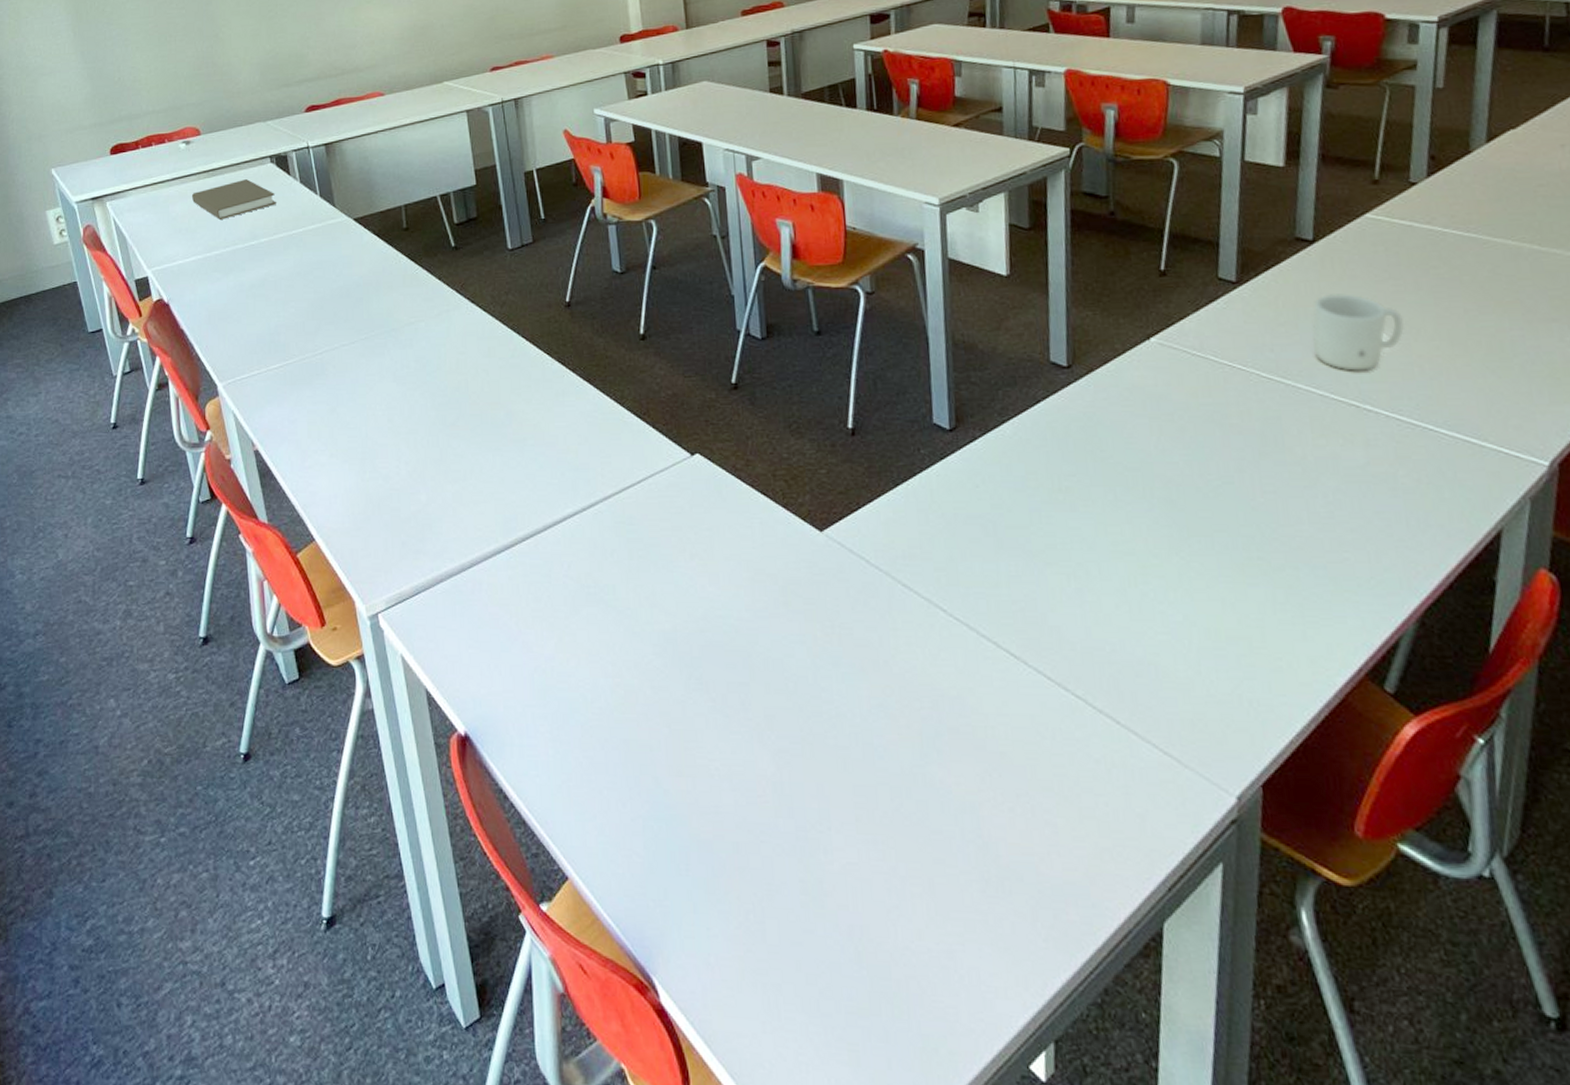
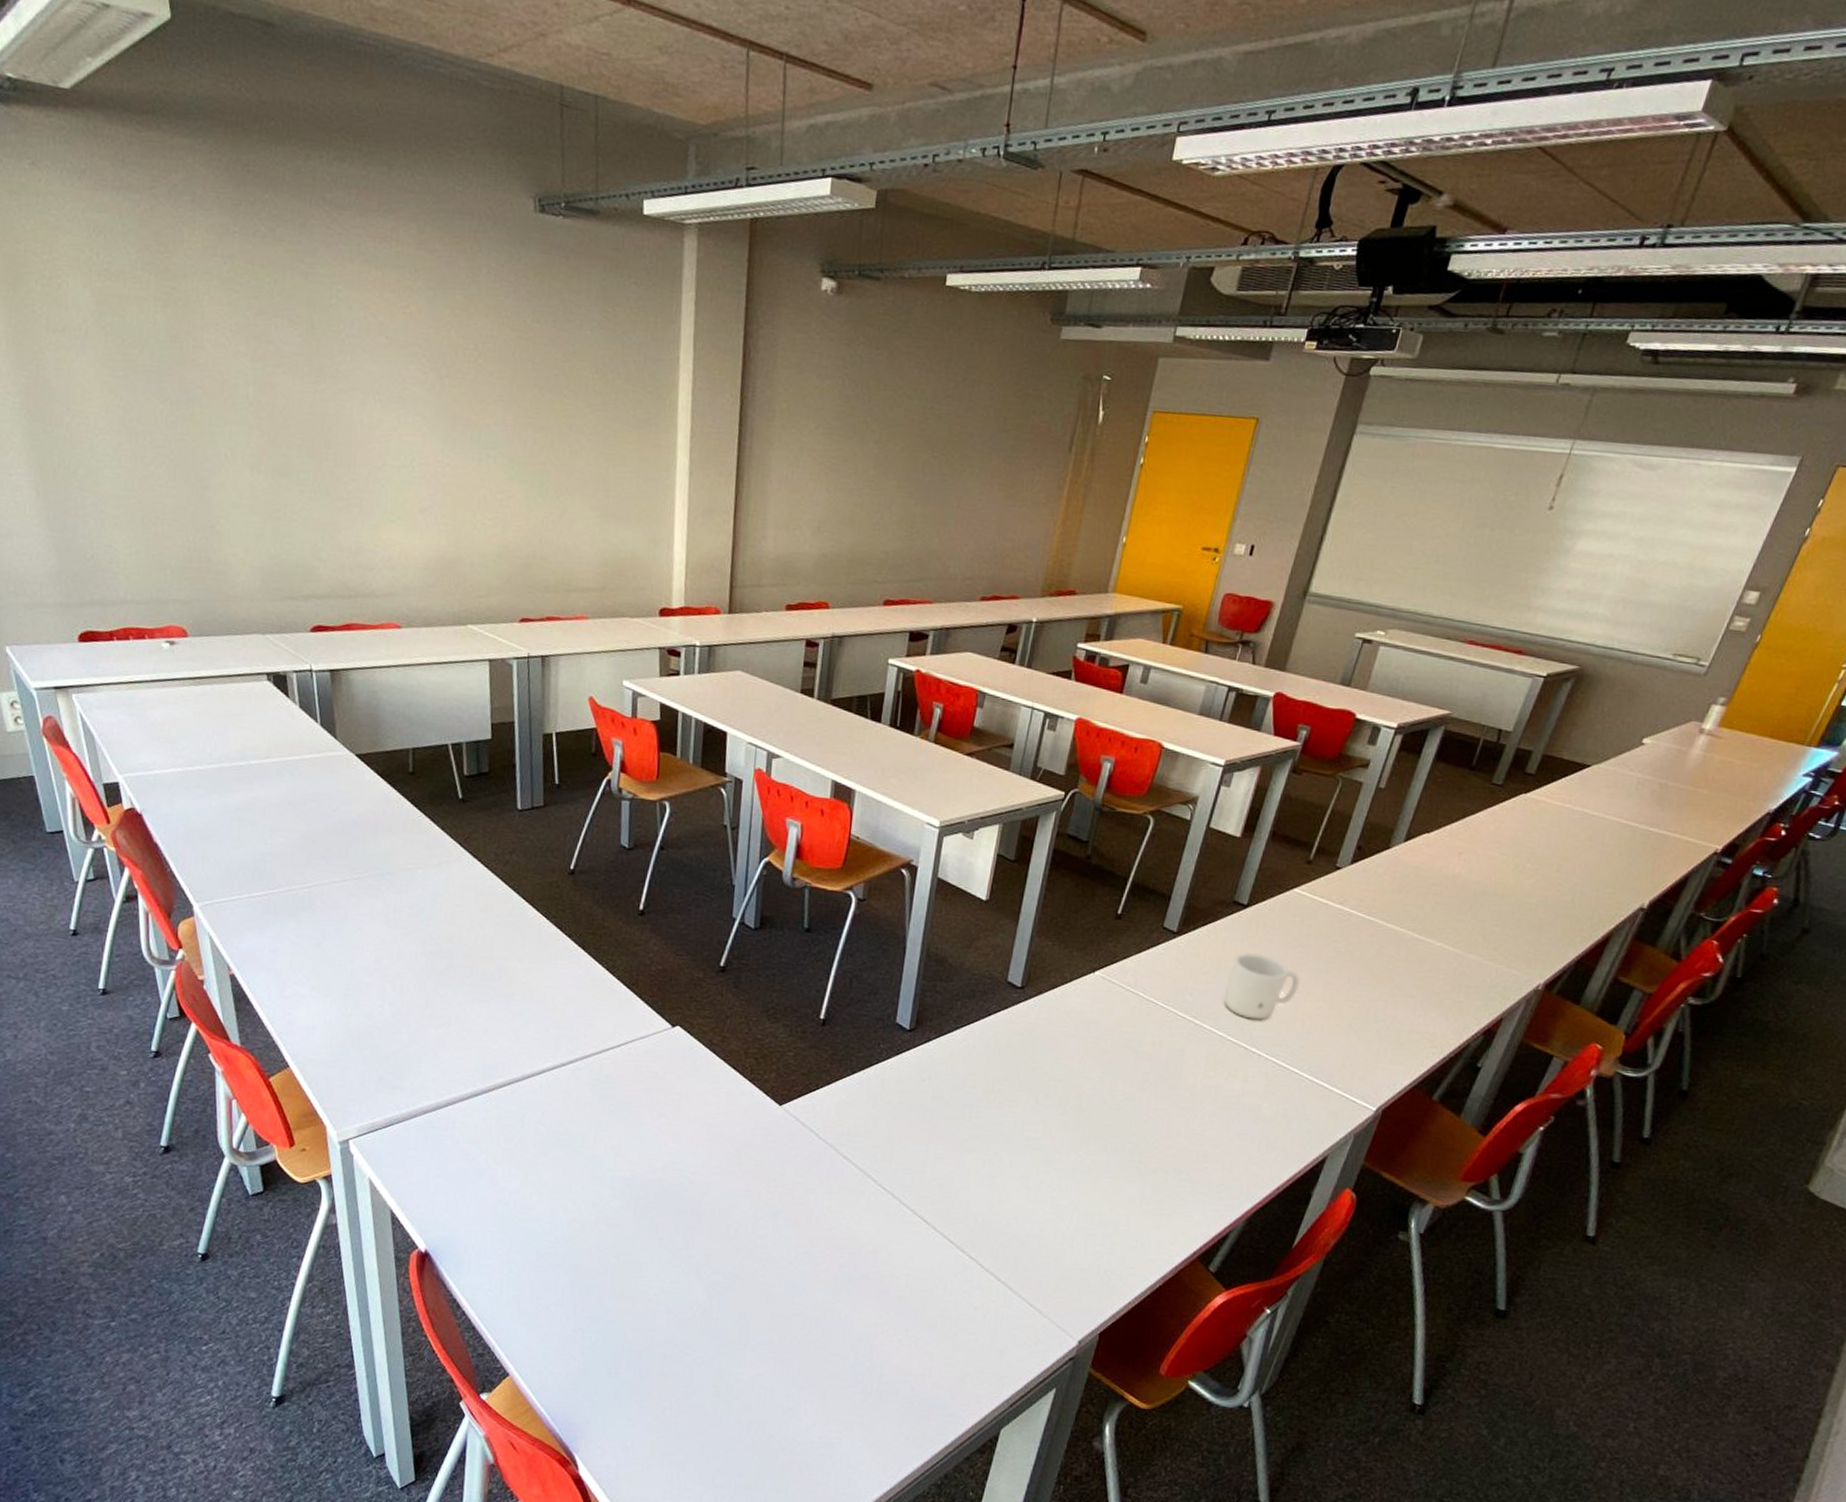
book: present [191,179,276,219] -> none [173,694,271,734]

